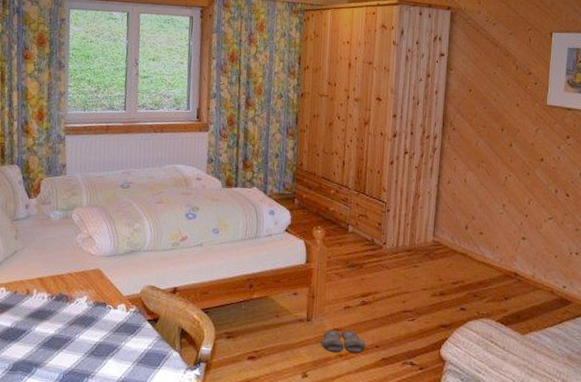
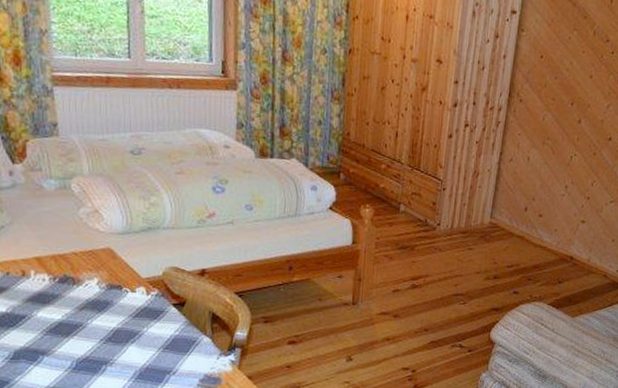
slippers: present [321,330,366,353] -> none [367,313,414,337]

